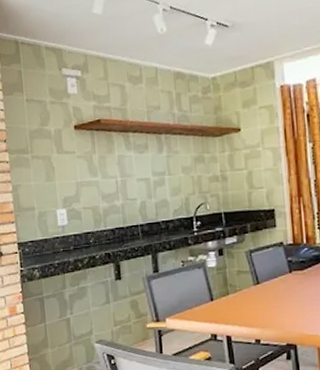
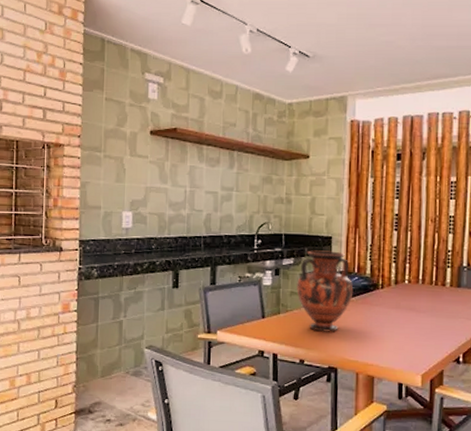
vase: none [243,224,305,309] -> present [297,250,354,332]

